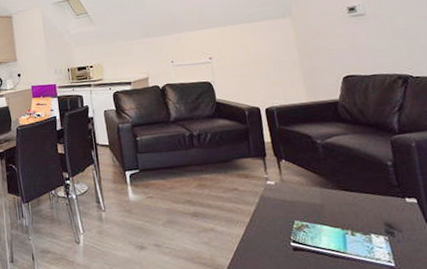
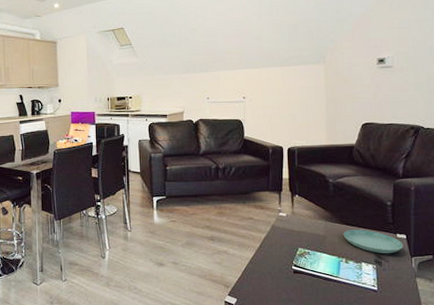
saucer: none [343,195,416,223] -> present [343,230,403,254]

